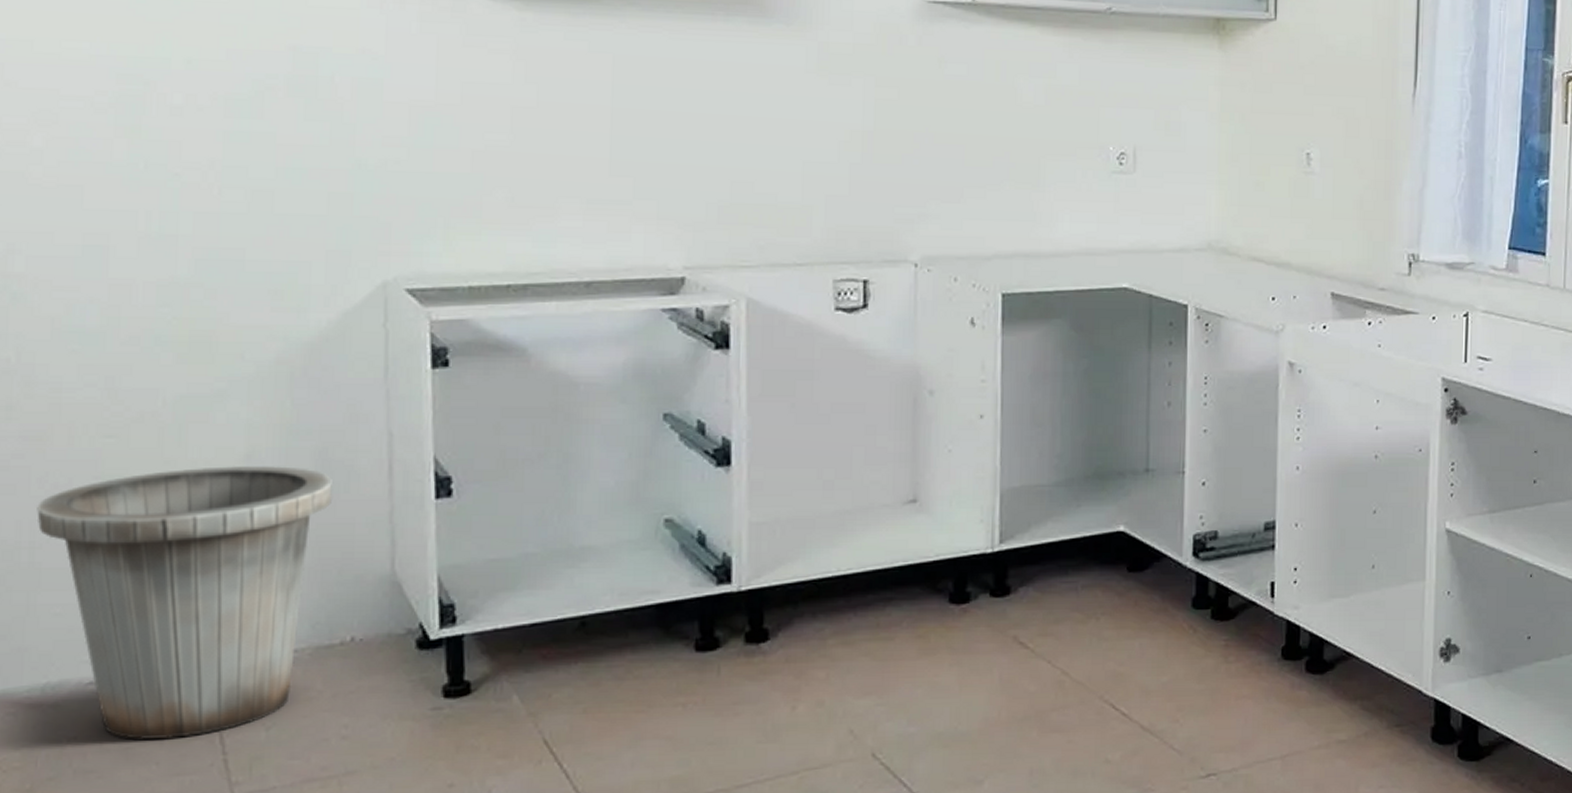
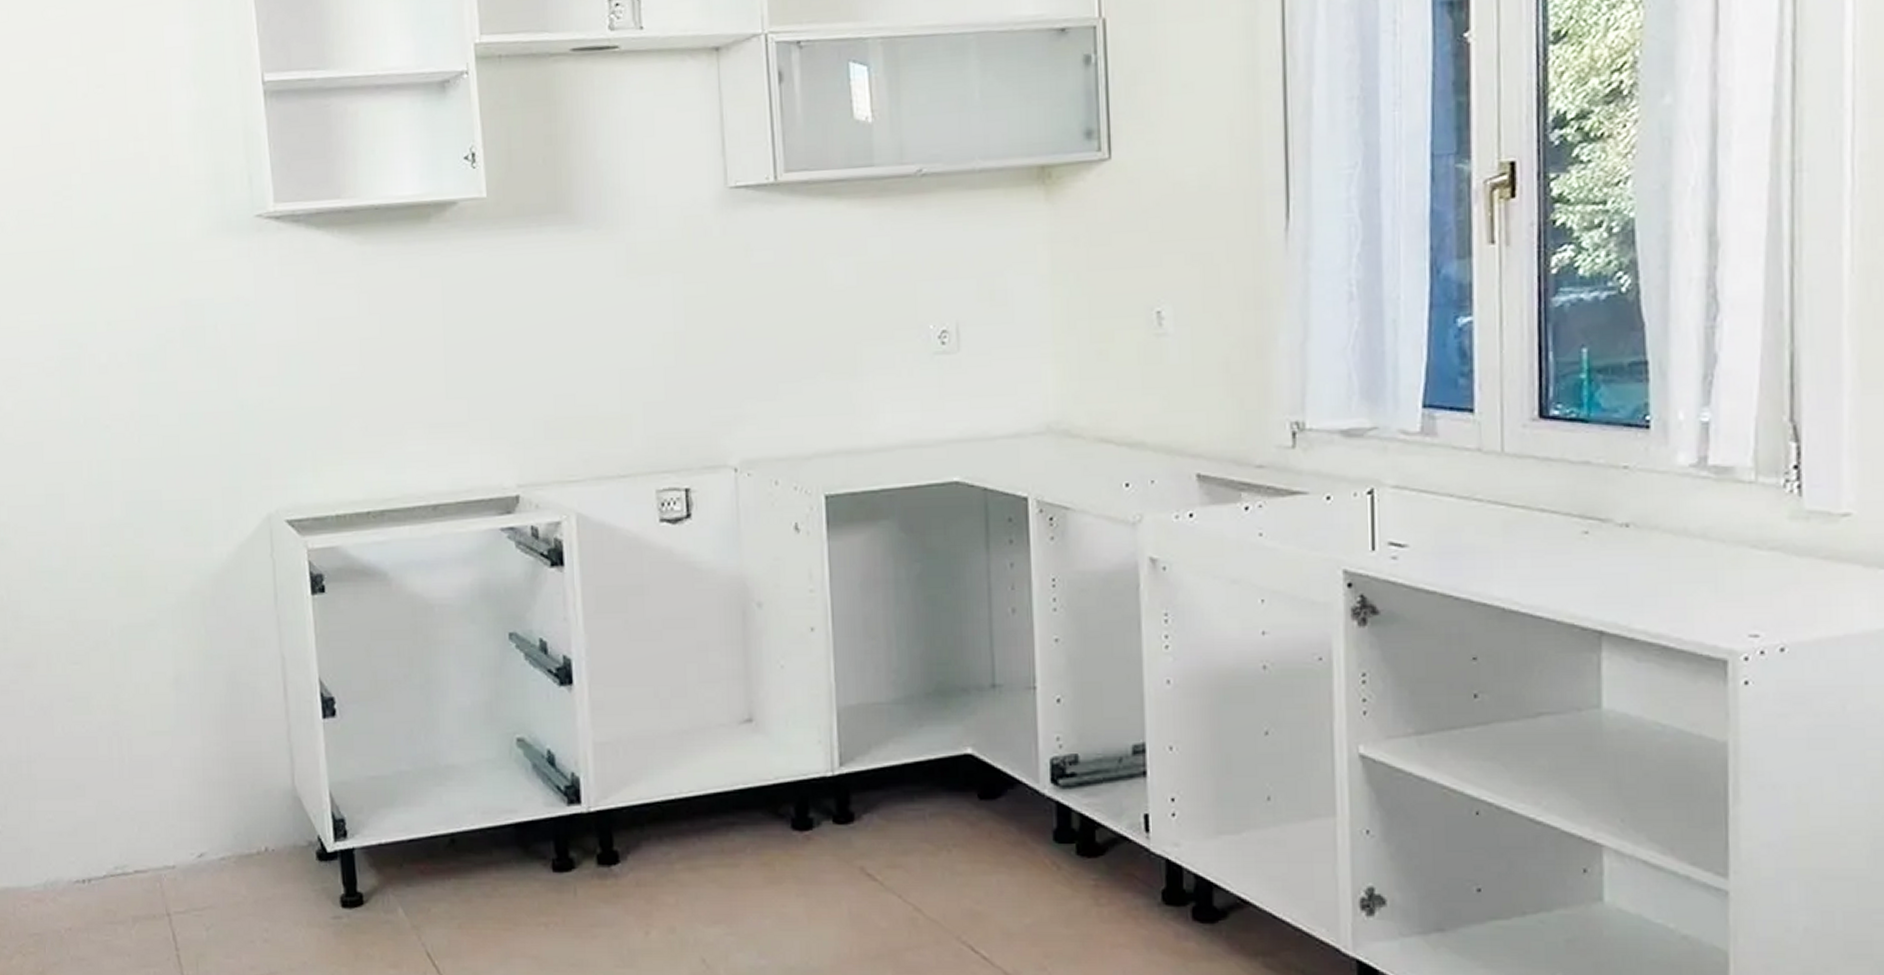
trash can: present [37,465,333,739] -> none [30,688,243,933]

